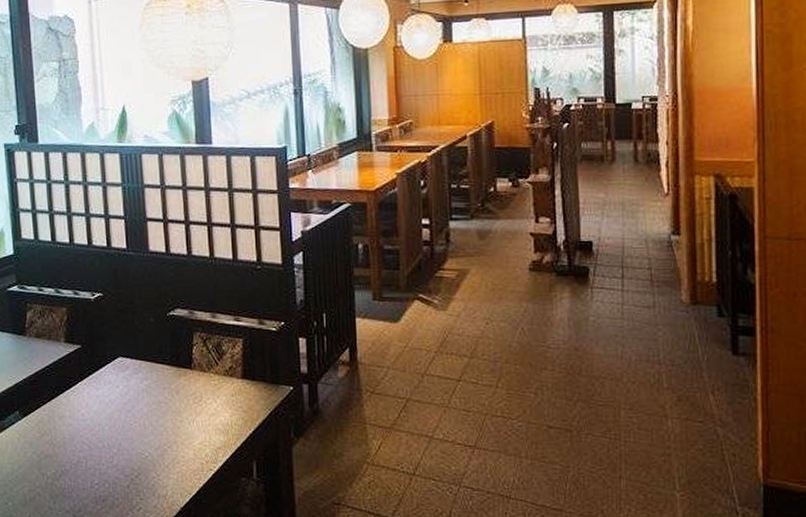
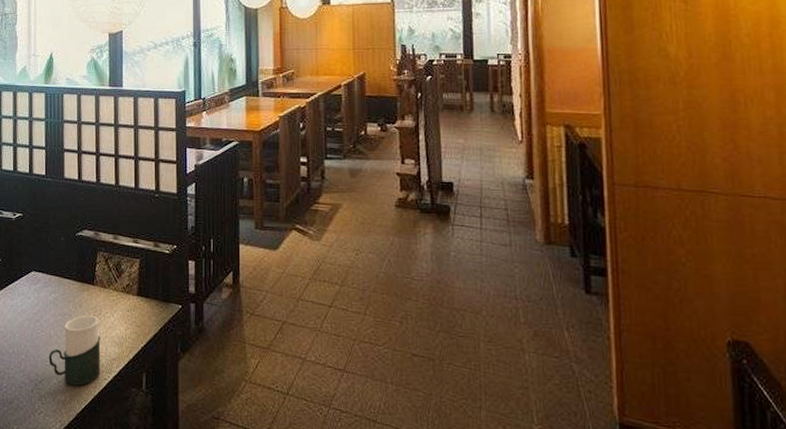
cup: none [144,402,204,478] -> present [48,315,100,386]

